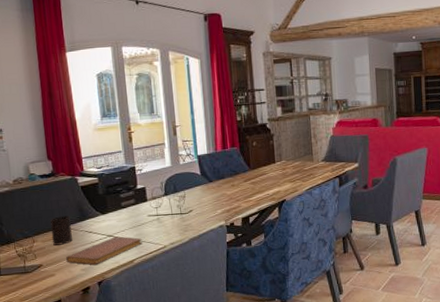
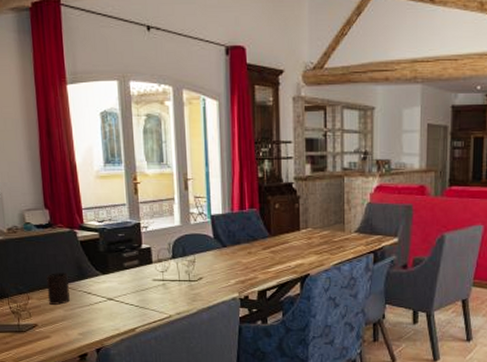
notebook: present [65,236,142,266] -> none [62,300,146,331]

